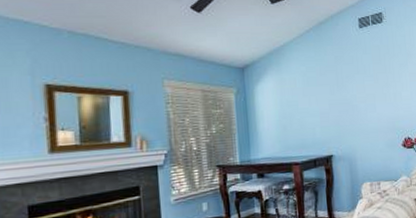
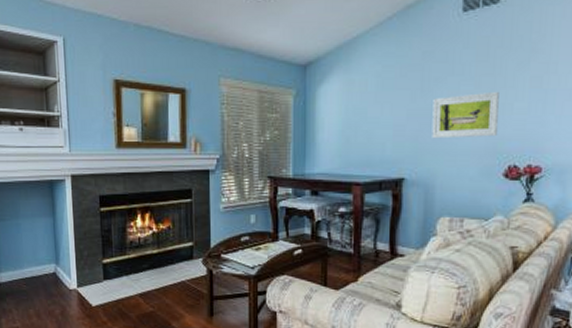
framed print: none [347,84,395,122] -> present [432,91,499,139]

